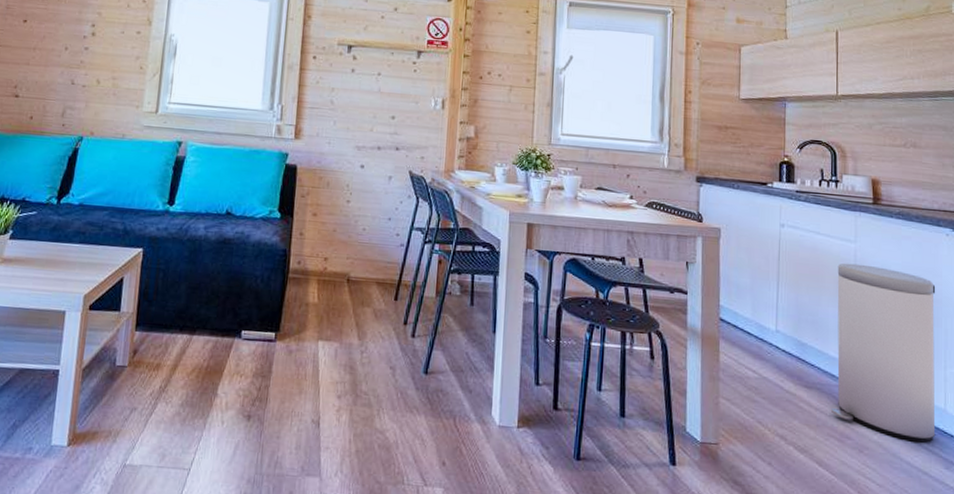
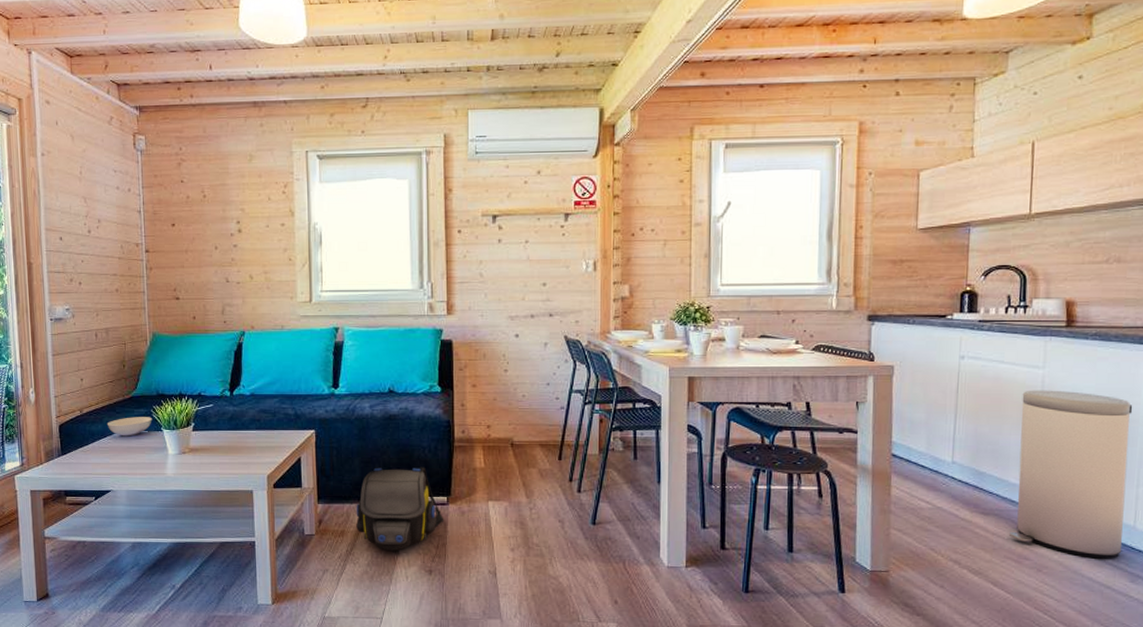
shoulder bag: none [174,293,270,392] -> present [356,466,444,552]

